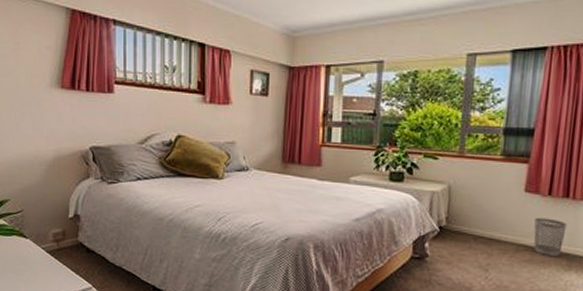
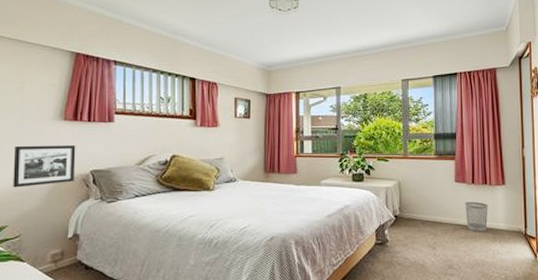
picture frame: none [12,114,75,161] -> present [13,144,76,188]

